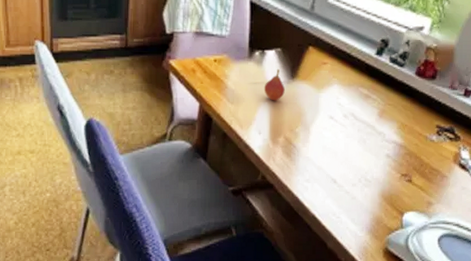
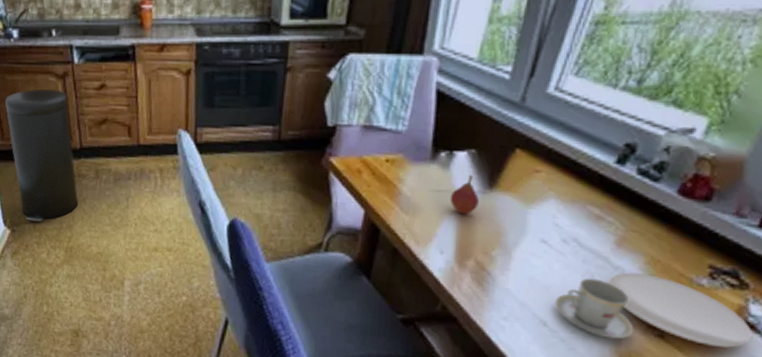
teacup: none [340,143,393,187] -> present [554,278,634,339]
plate: none [374,136,464,184] -> present [607,272,753,348]

